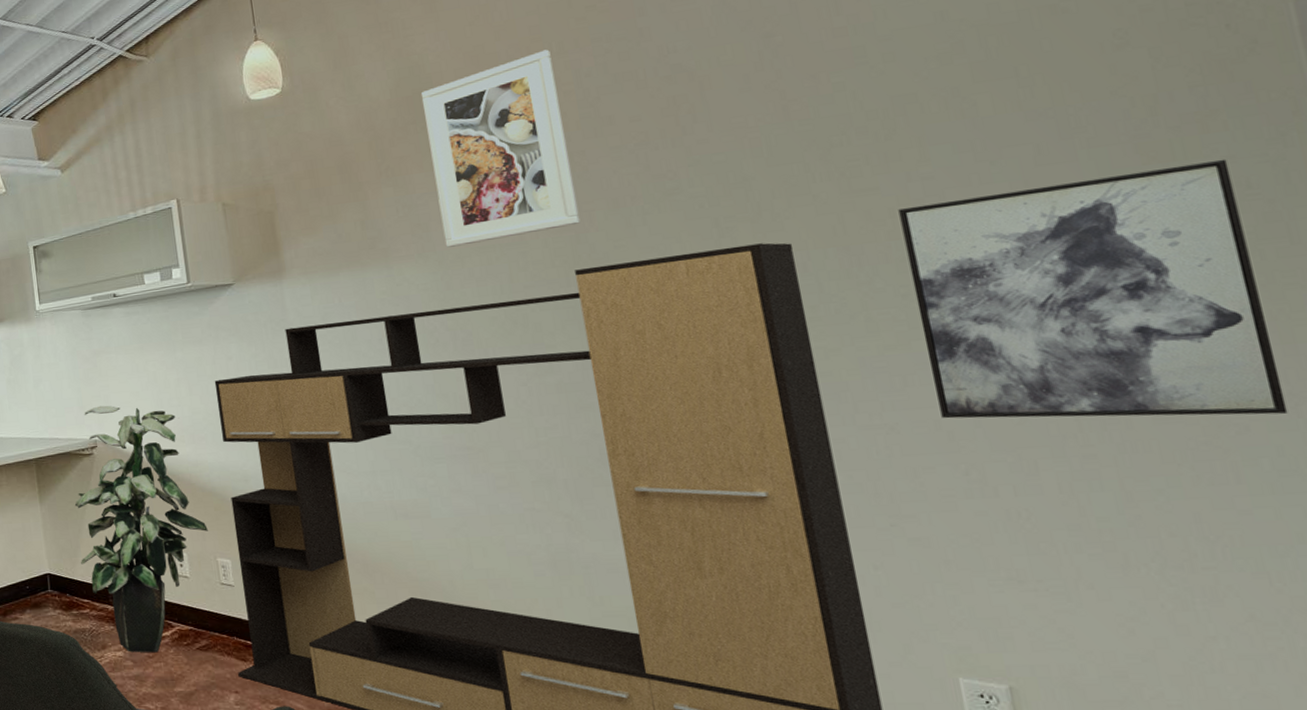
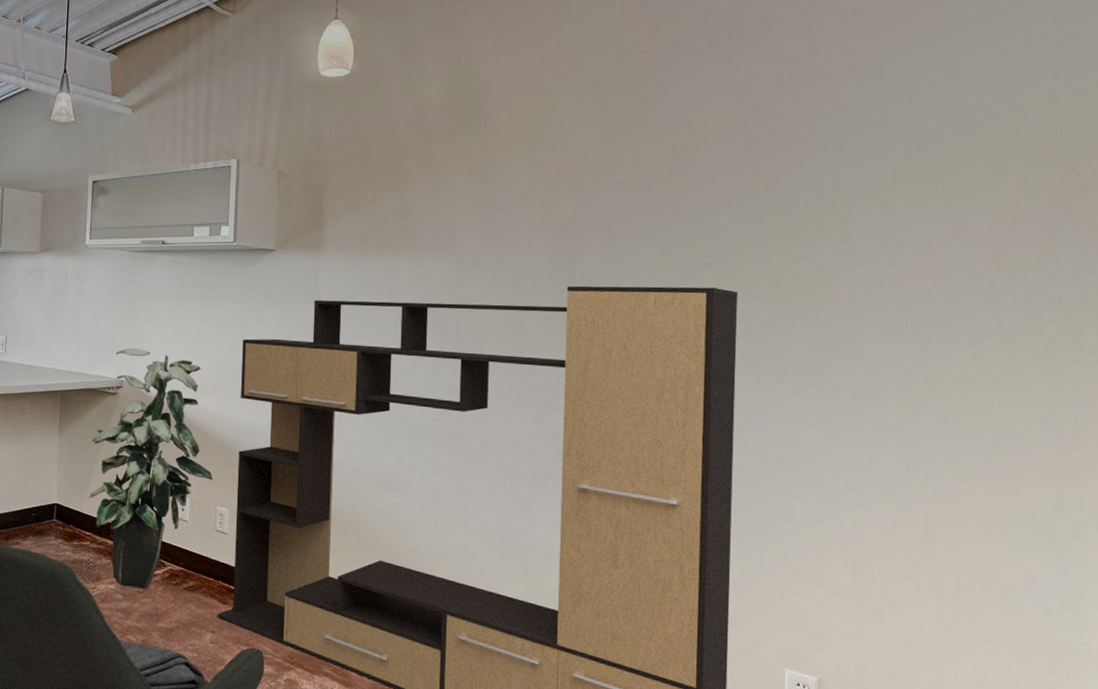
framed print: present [420,49,581,248] -> none [466,82,584,248]
wall art: present [898,159,1288,419] -> none [816,276,1050,484]

